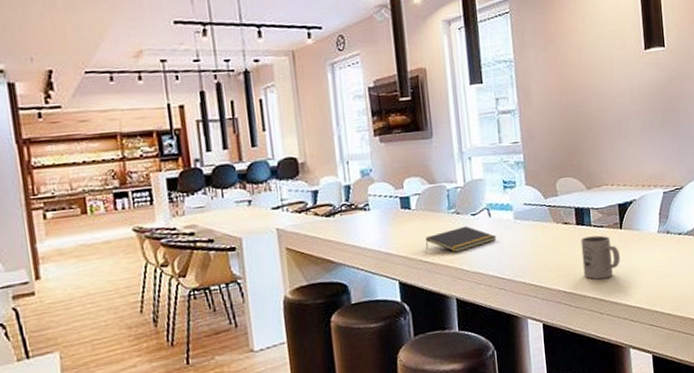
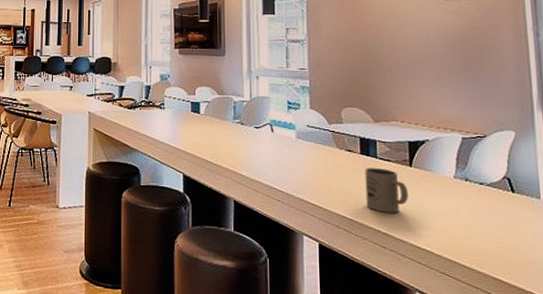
notepad: present [425,226,497,253] -> none [210,136,277,159]

